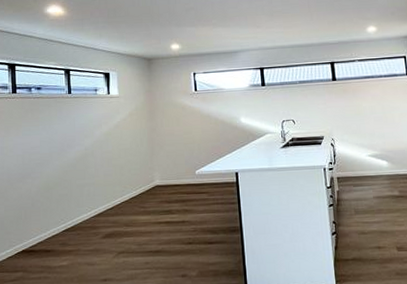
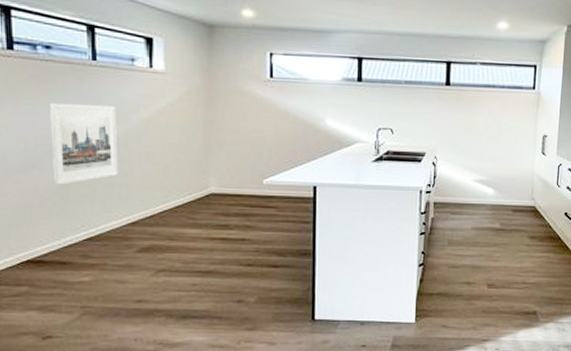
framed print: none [40,126,88,189] -> present [50,104,119,185]

